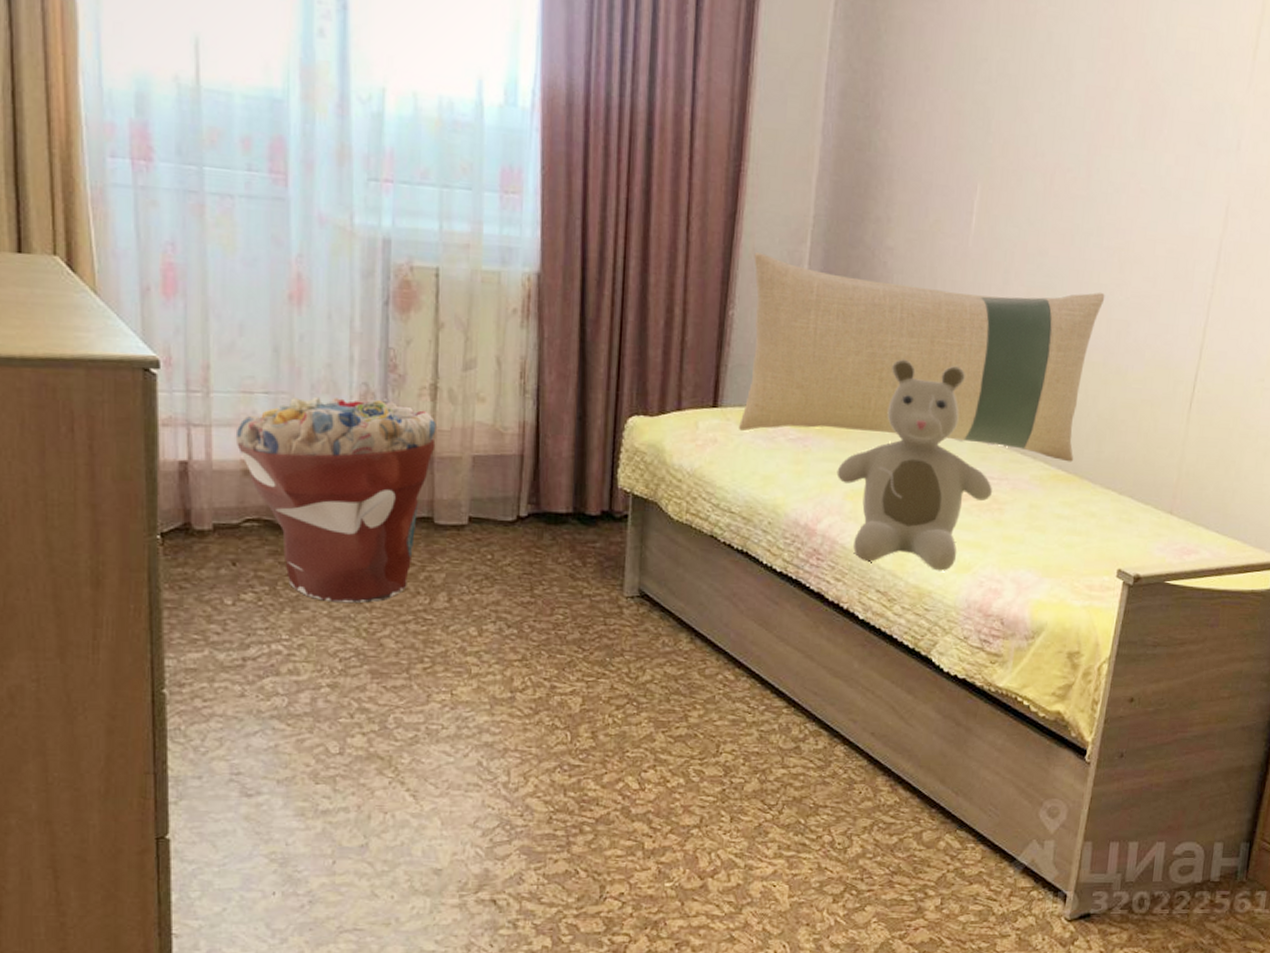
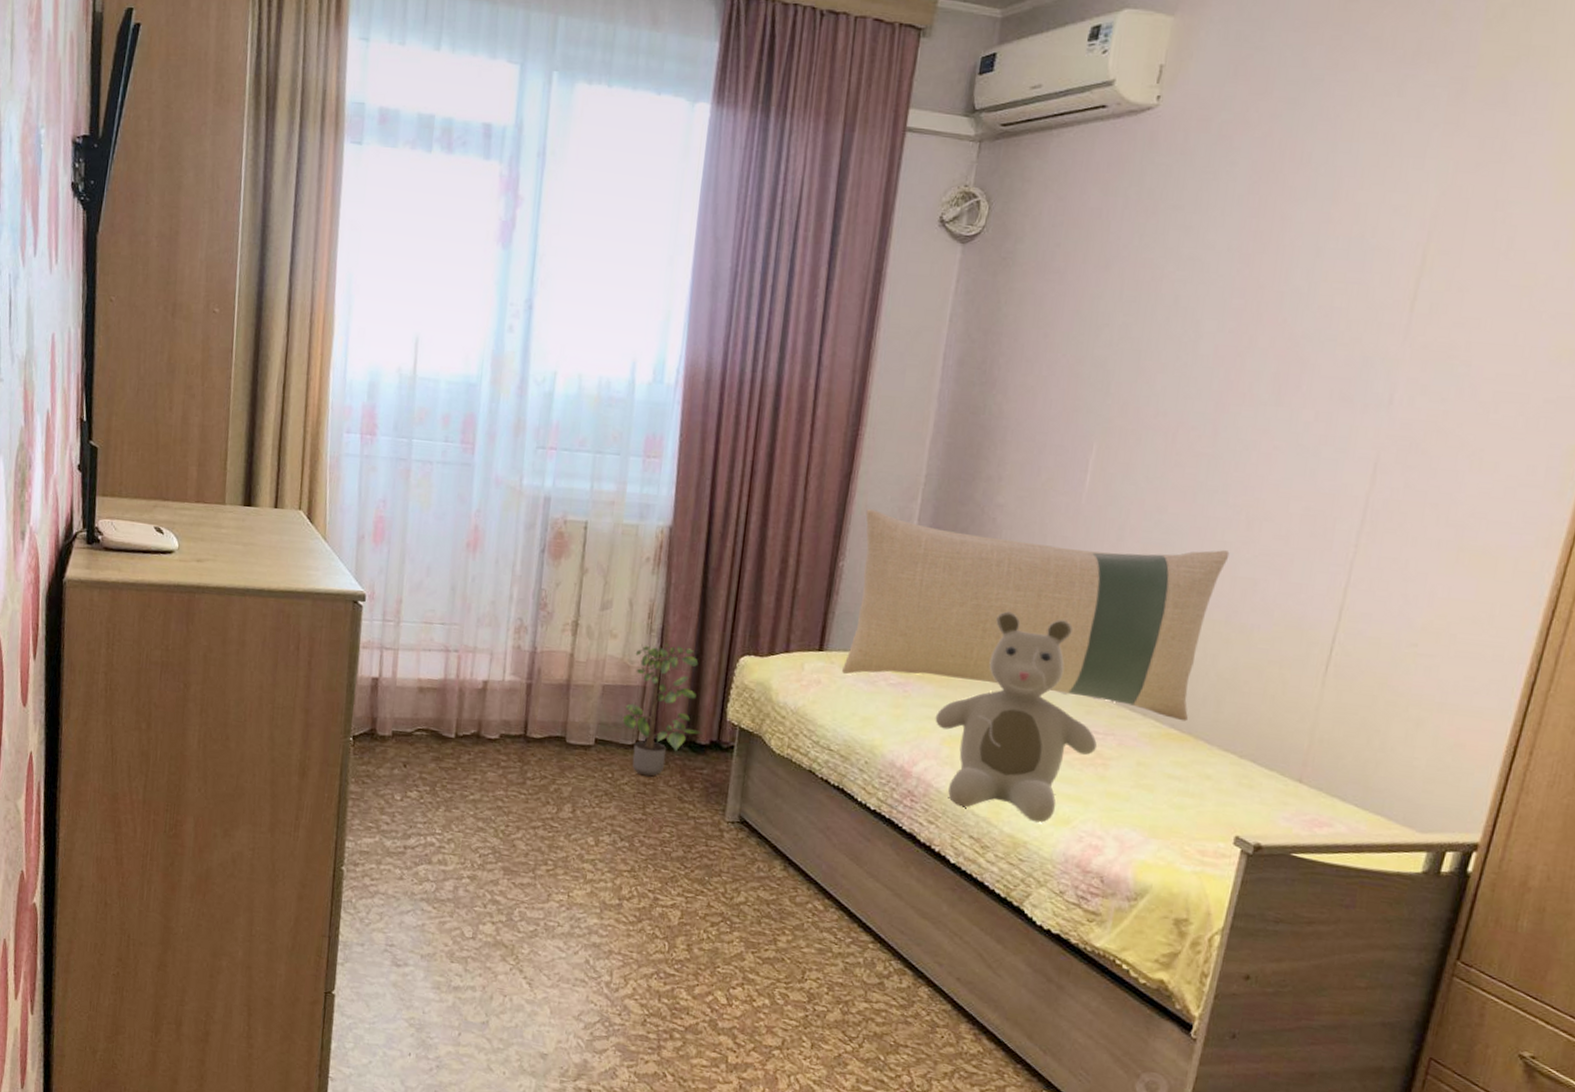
flower pot: present [235,396,436,603] -> none [416,628,575,808]
potted plant: none [500,405,592,555] -> present [623,643,703,777]

